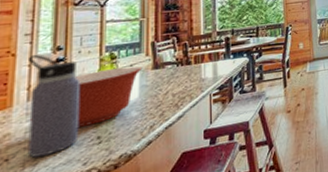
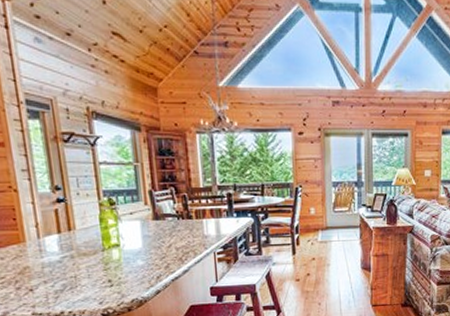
water bottle: present [27,54,81,158] -> none [30,192,92,291]
mixing bowl: present [74,65,143,127] -> none [77,214,143,269]

